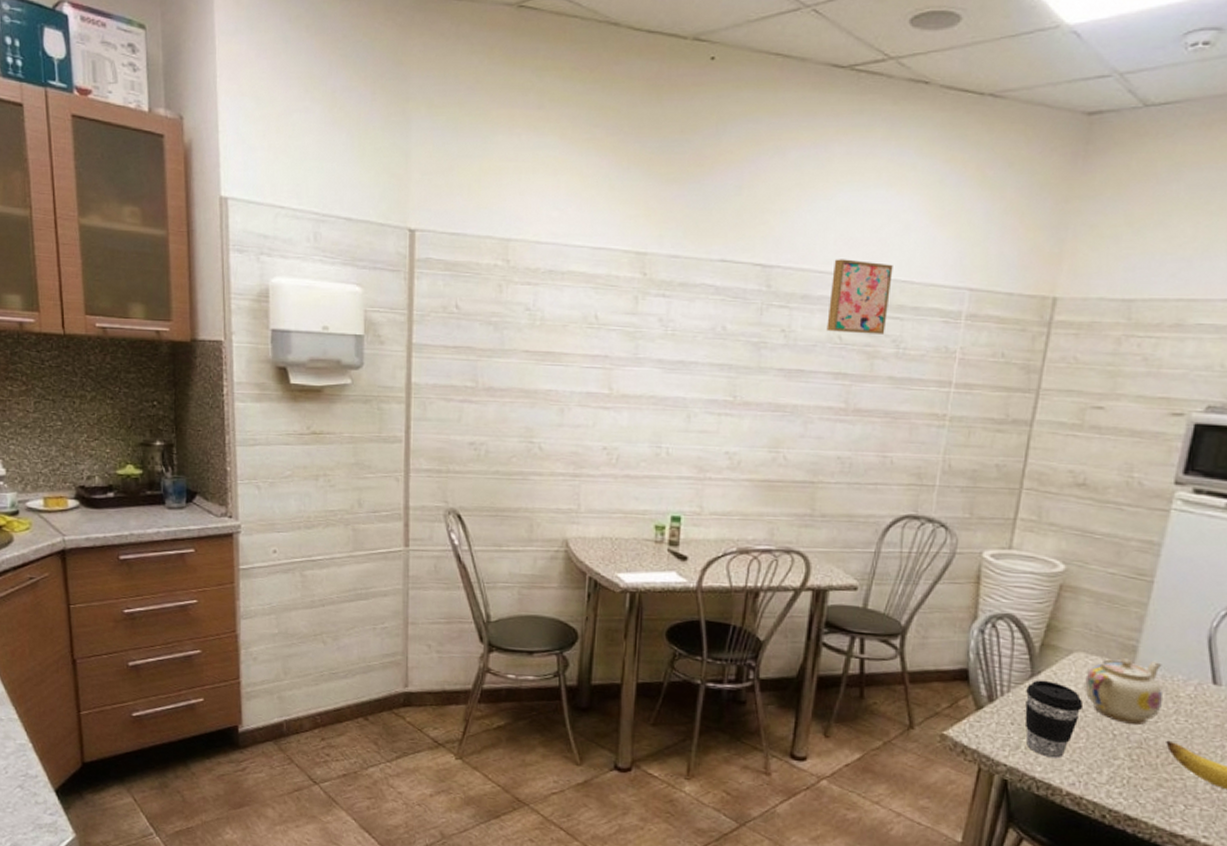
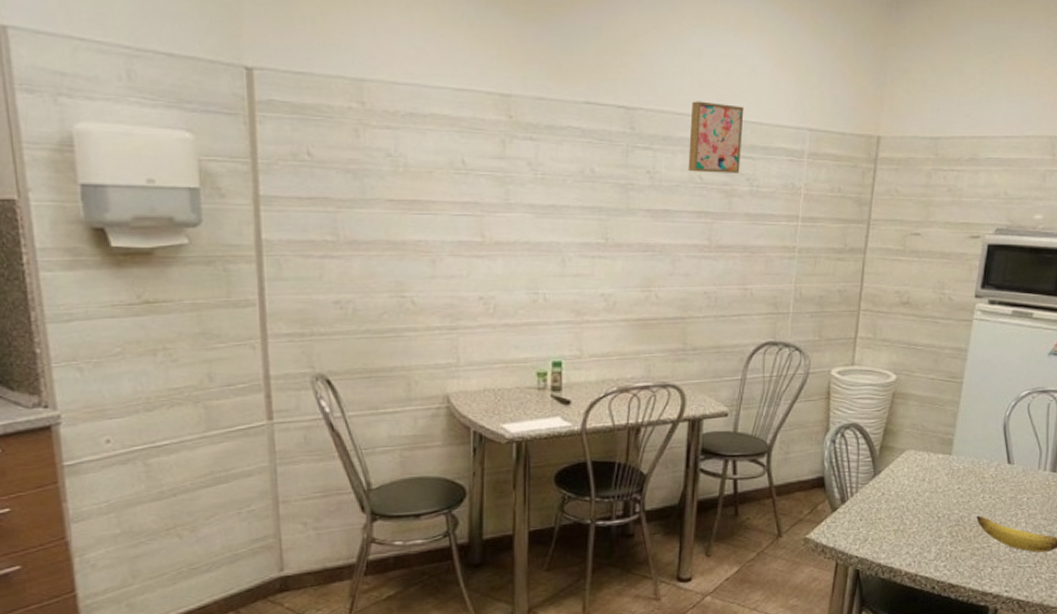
coffee cup: present [1024,680,1084,759] -> none [870,478,915,545]
teapot: present [1085,658,1162,725] -> none [915,449,972,506]

